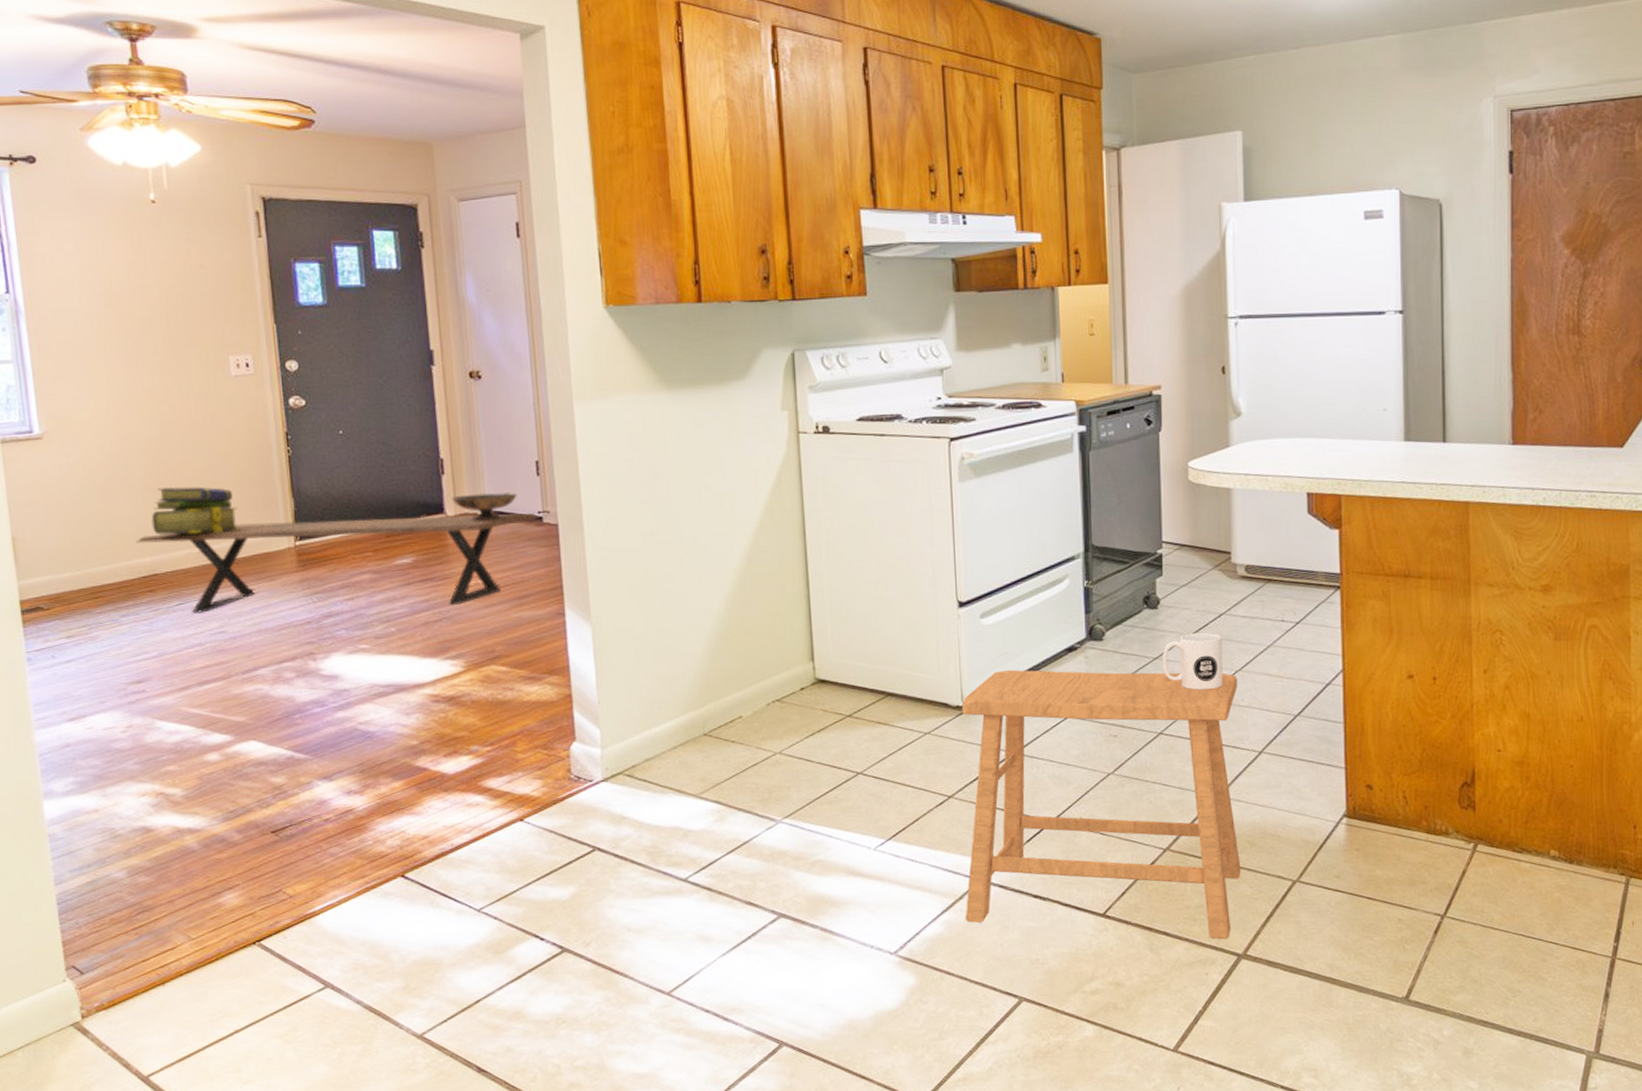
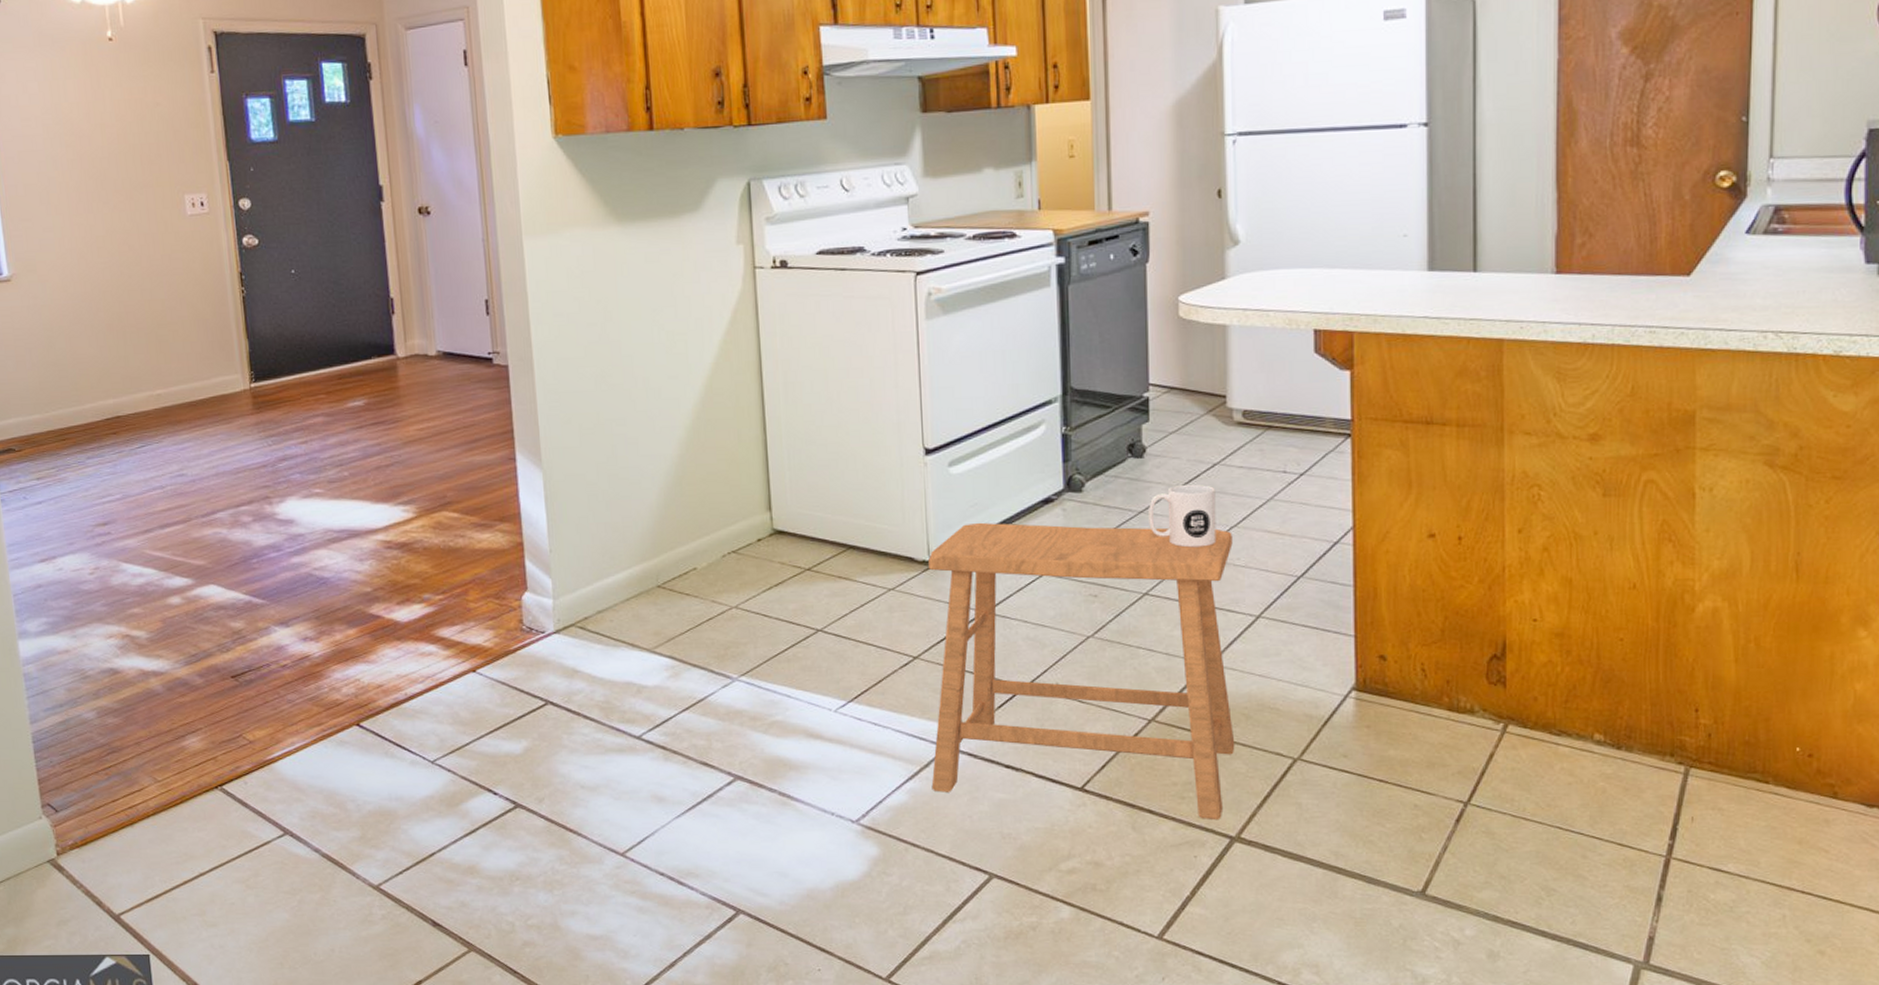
coffee table: present [135,513,539,613] -> none [99,354,489,456]
stack of books: present [151,486,239,535] -> none [113,328,197,377]
decorative bowl: present [452,491,517,521] -> none [402,332,467,362]

